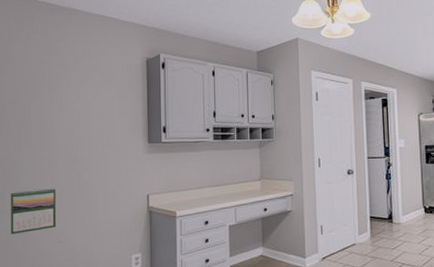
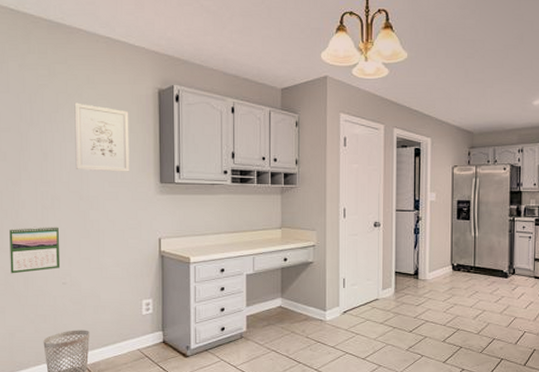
wall art: none [71,74,121,135] -> present [74,102,130,172]

